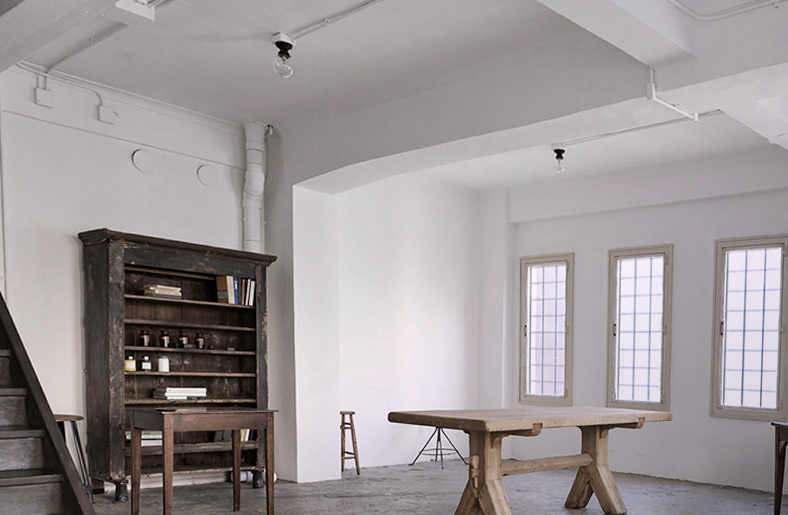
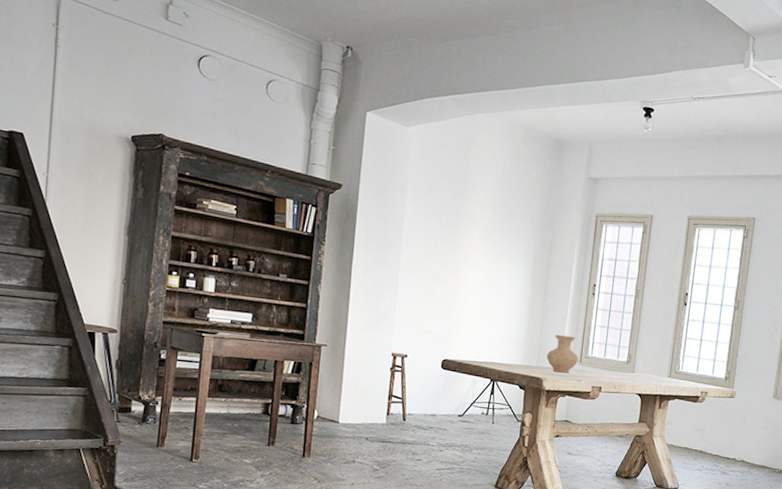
vase: none [487,378,517,413] -> present [546,335,578,373]

